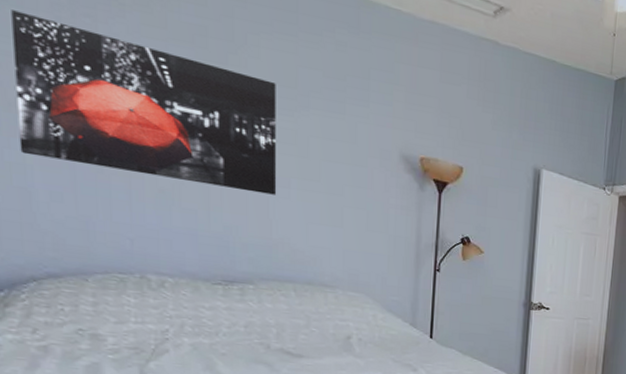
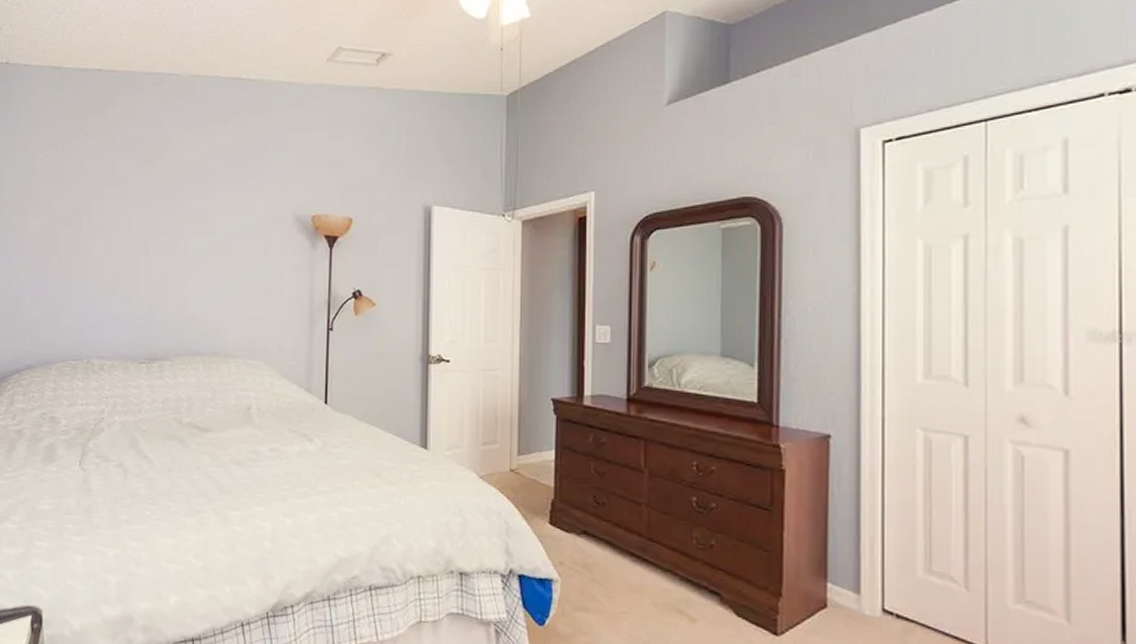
wall art: present [11,10,276,195] -> none [16,156,191,273]

